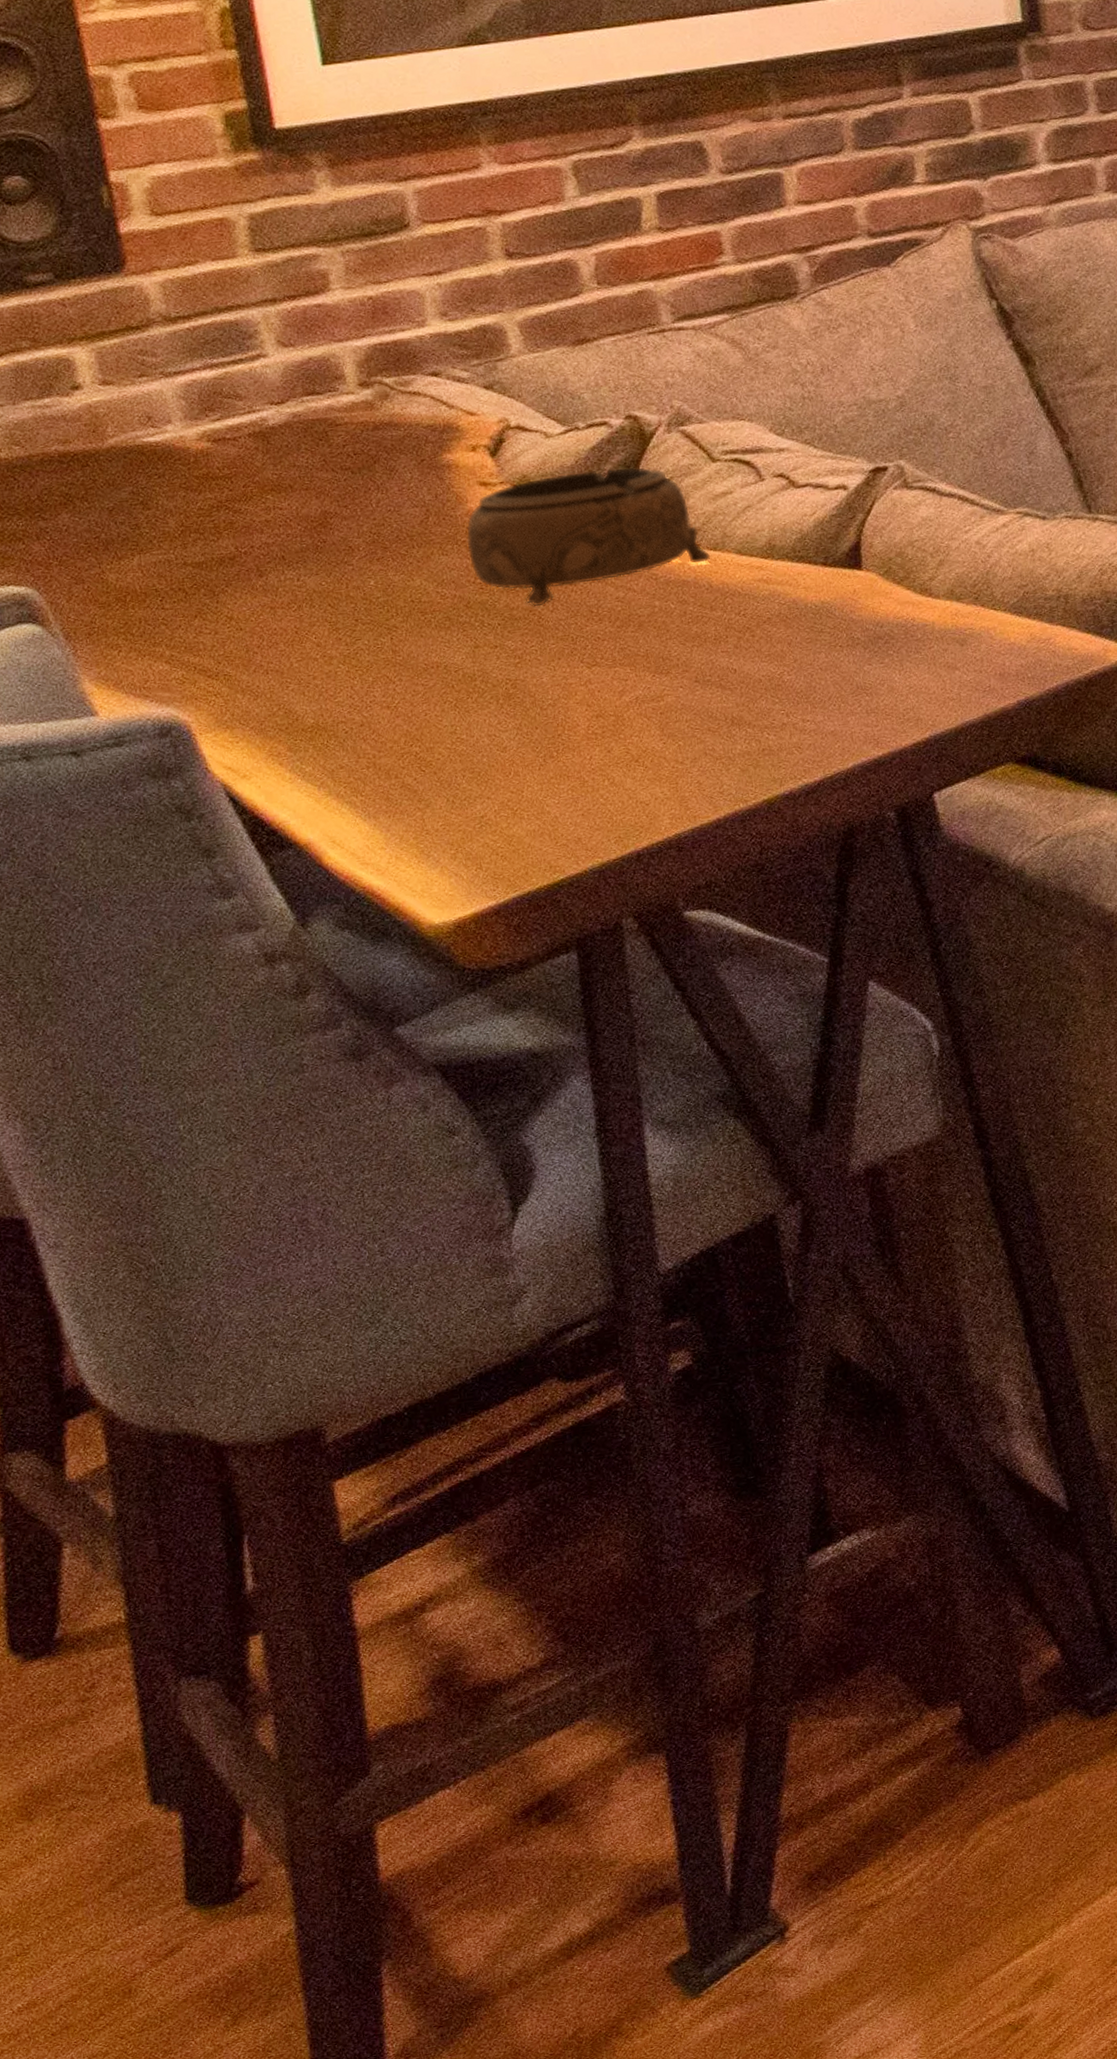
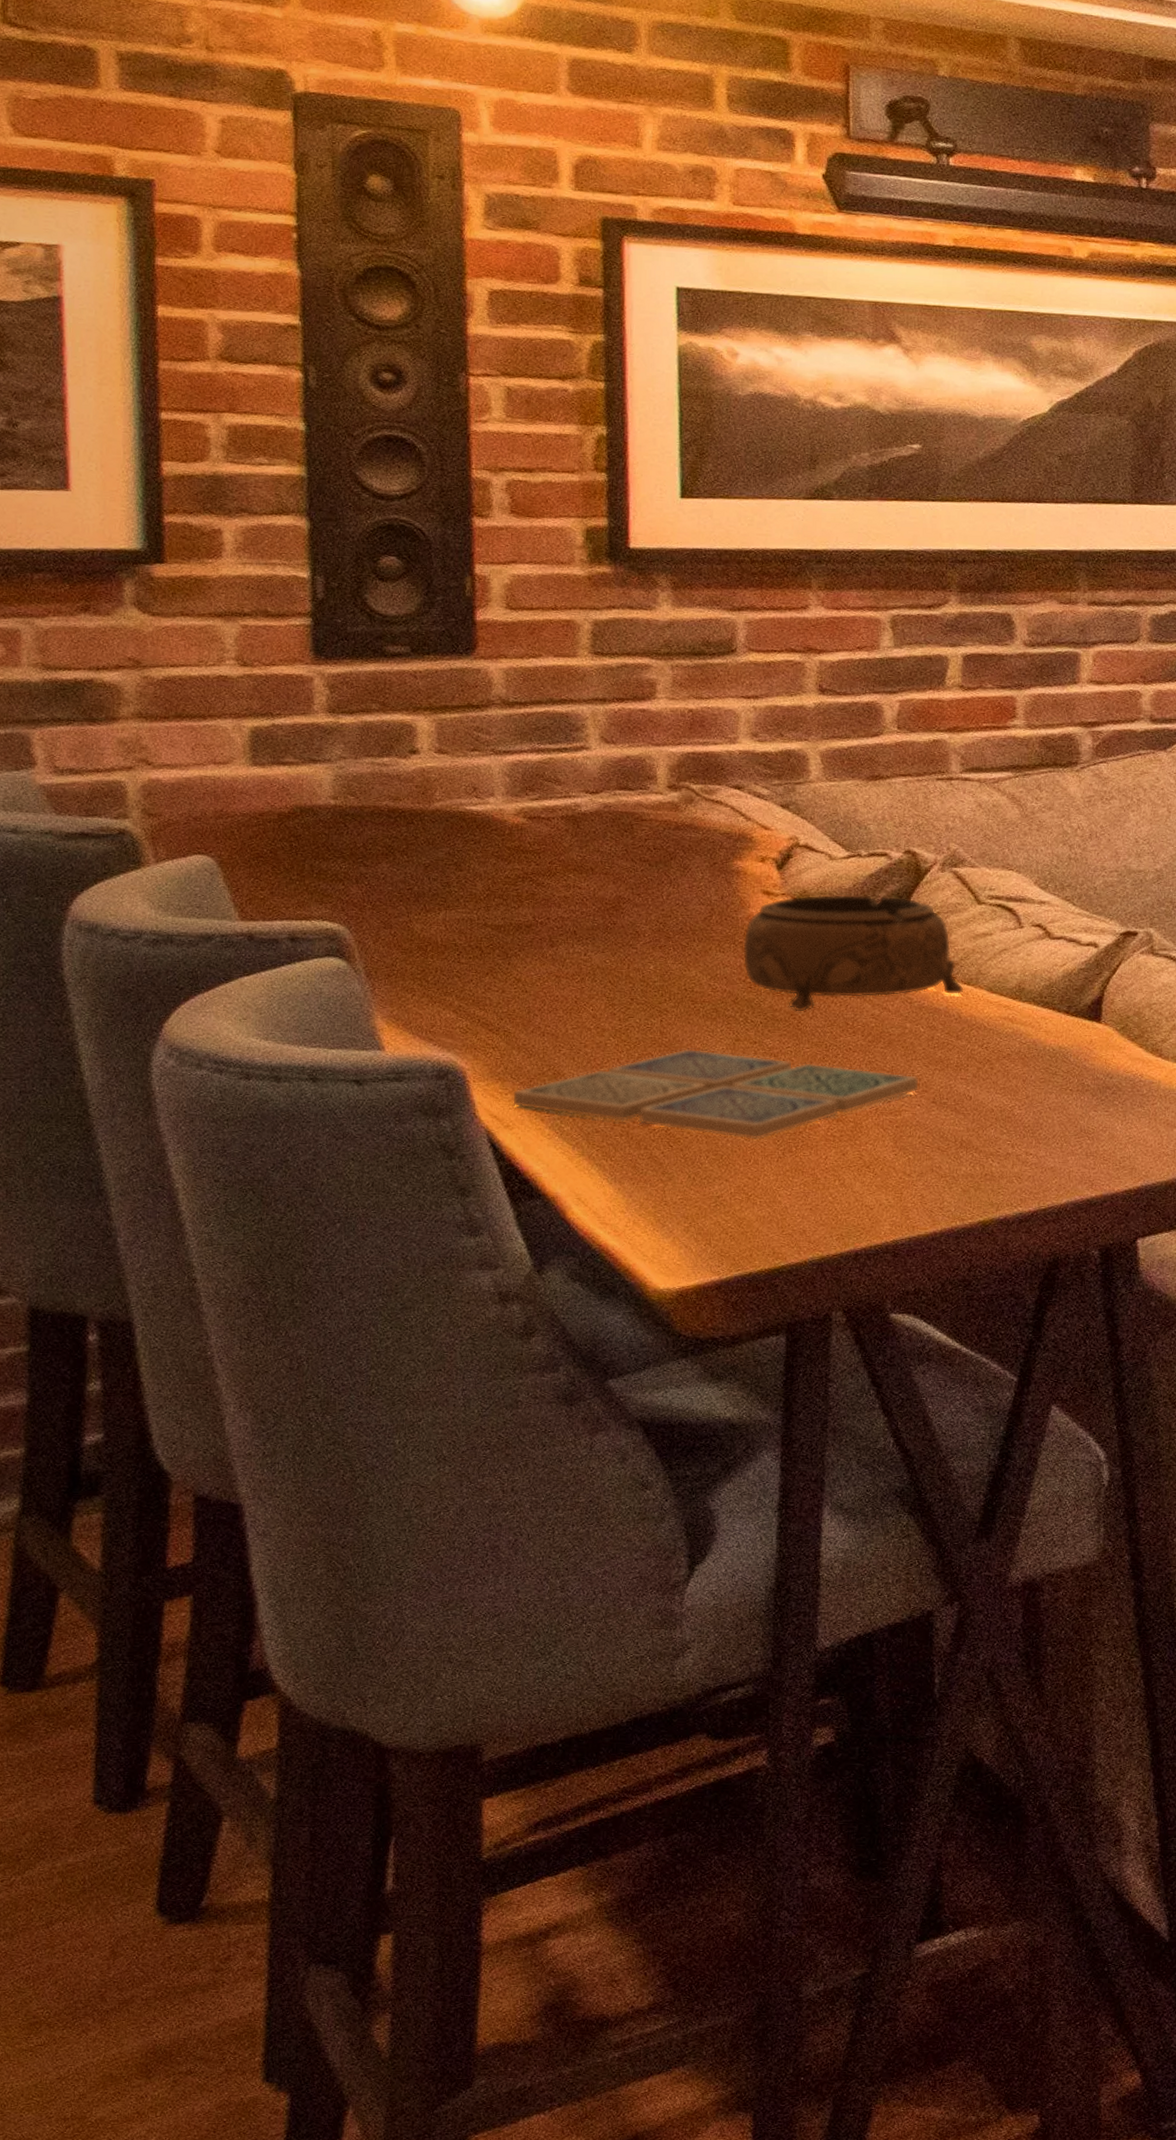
drink coaster: none [243,655,677,755] -> present [512,1048,919,1141]

